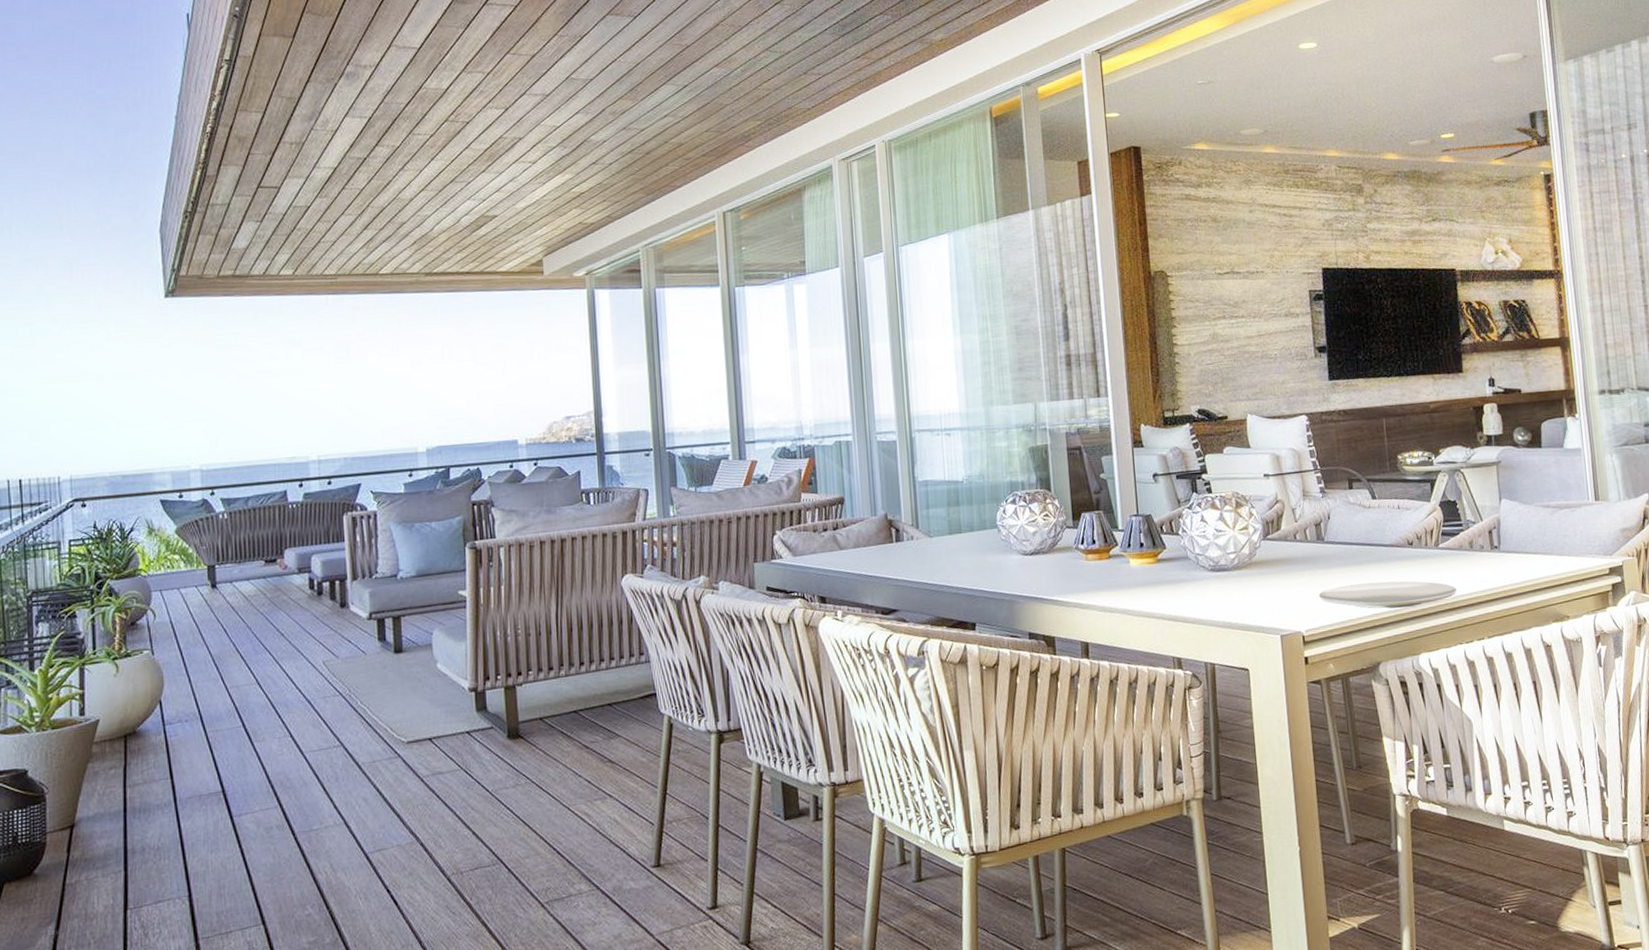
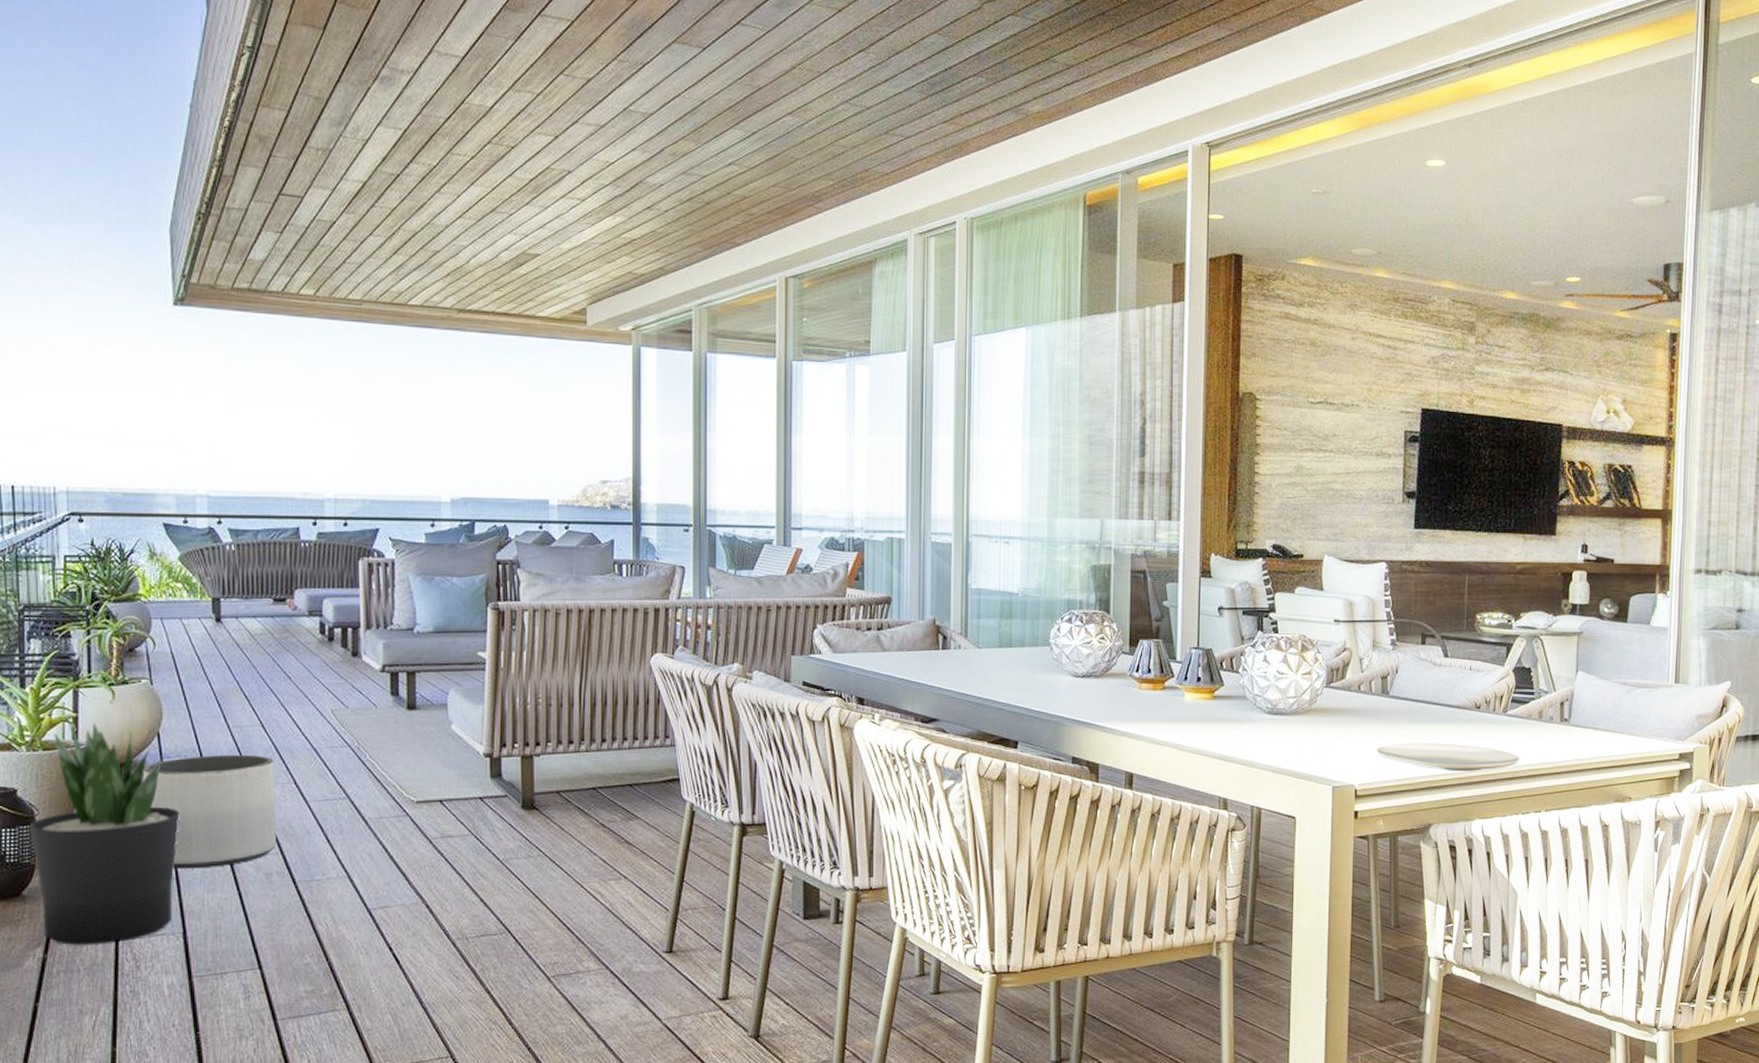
planter: none [39,691,183,919] -> present [29,714,180,945]
planter: none [146,712,275,833] -> present [142,754,276,869]

